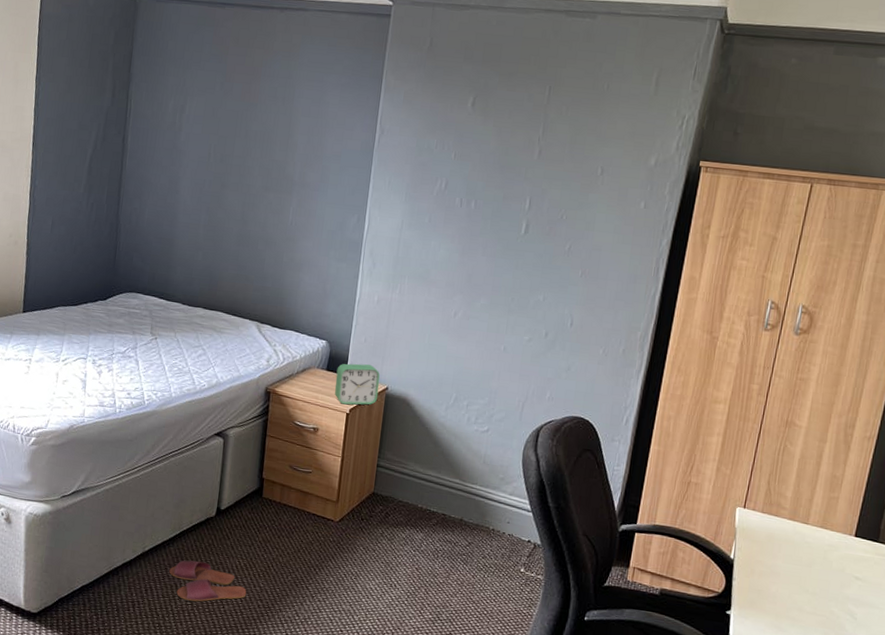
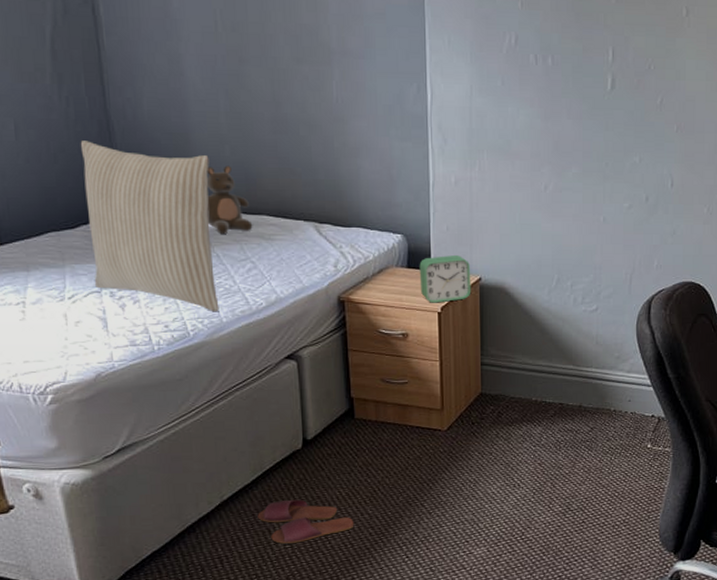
pillow: none [82,238,185,388] -> present [80,141,219,312]
stuffed bear: none [175,267,209,323] -> present [206,165,253,234]

